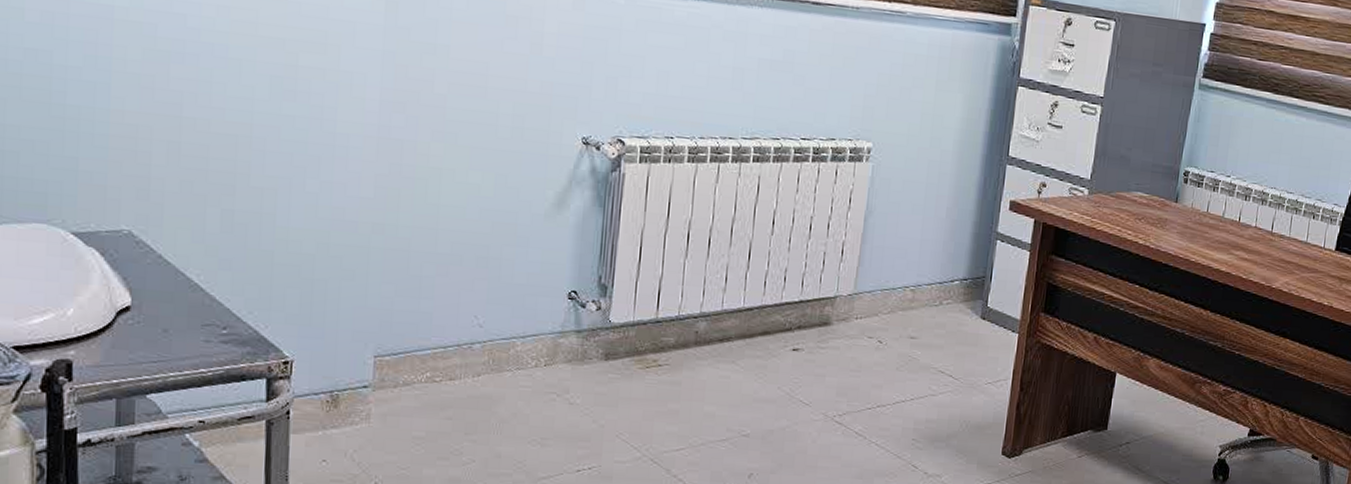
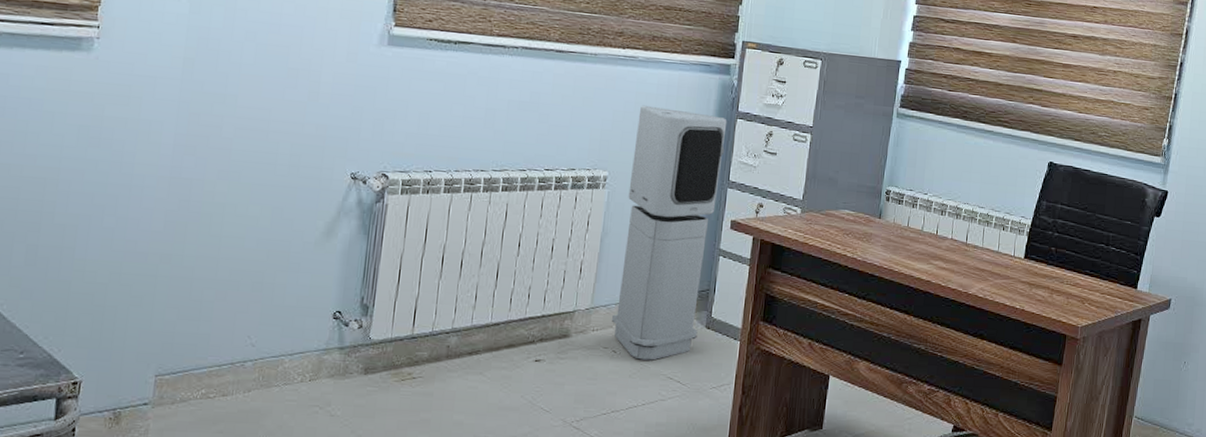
air purifier: none [877,67,1007,352] -> present [612,105,727,361]

